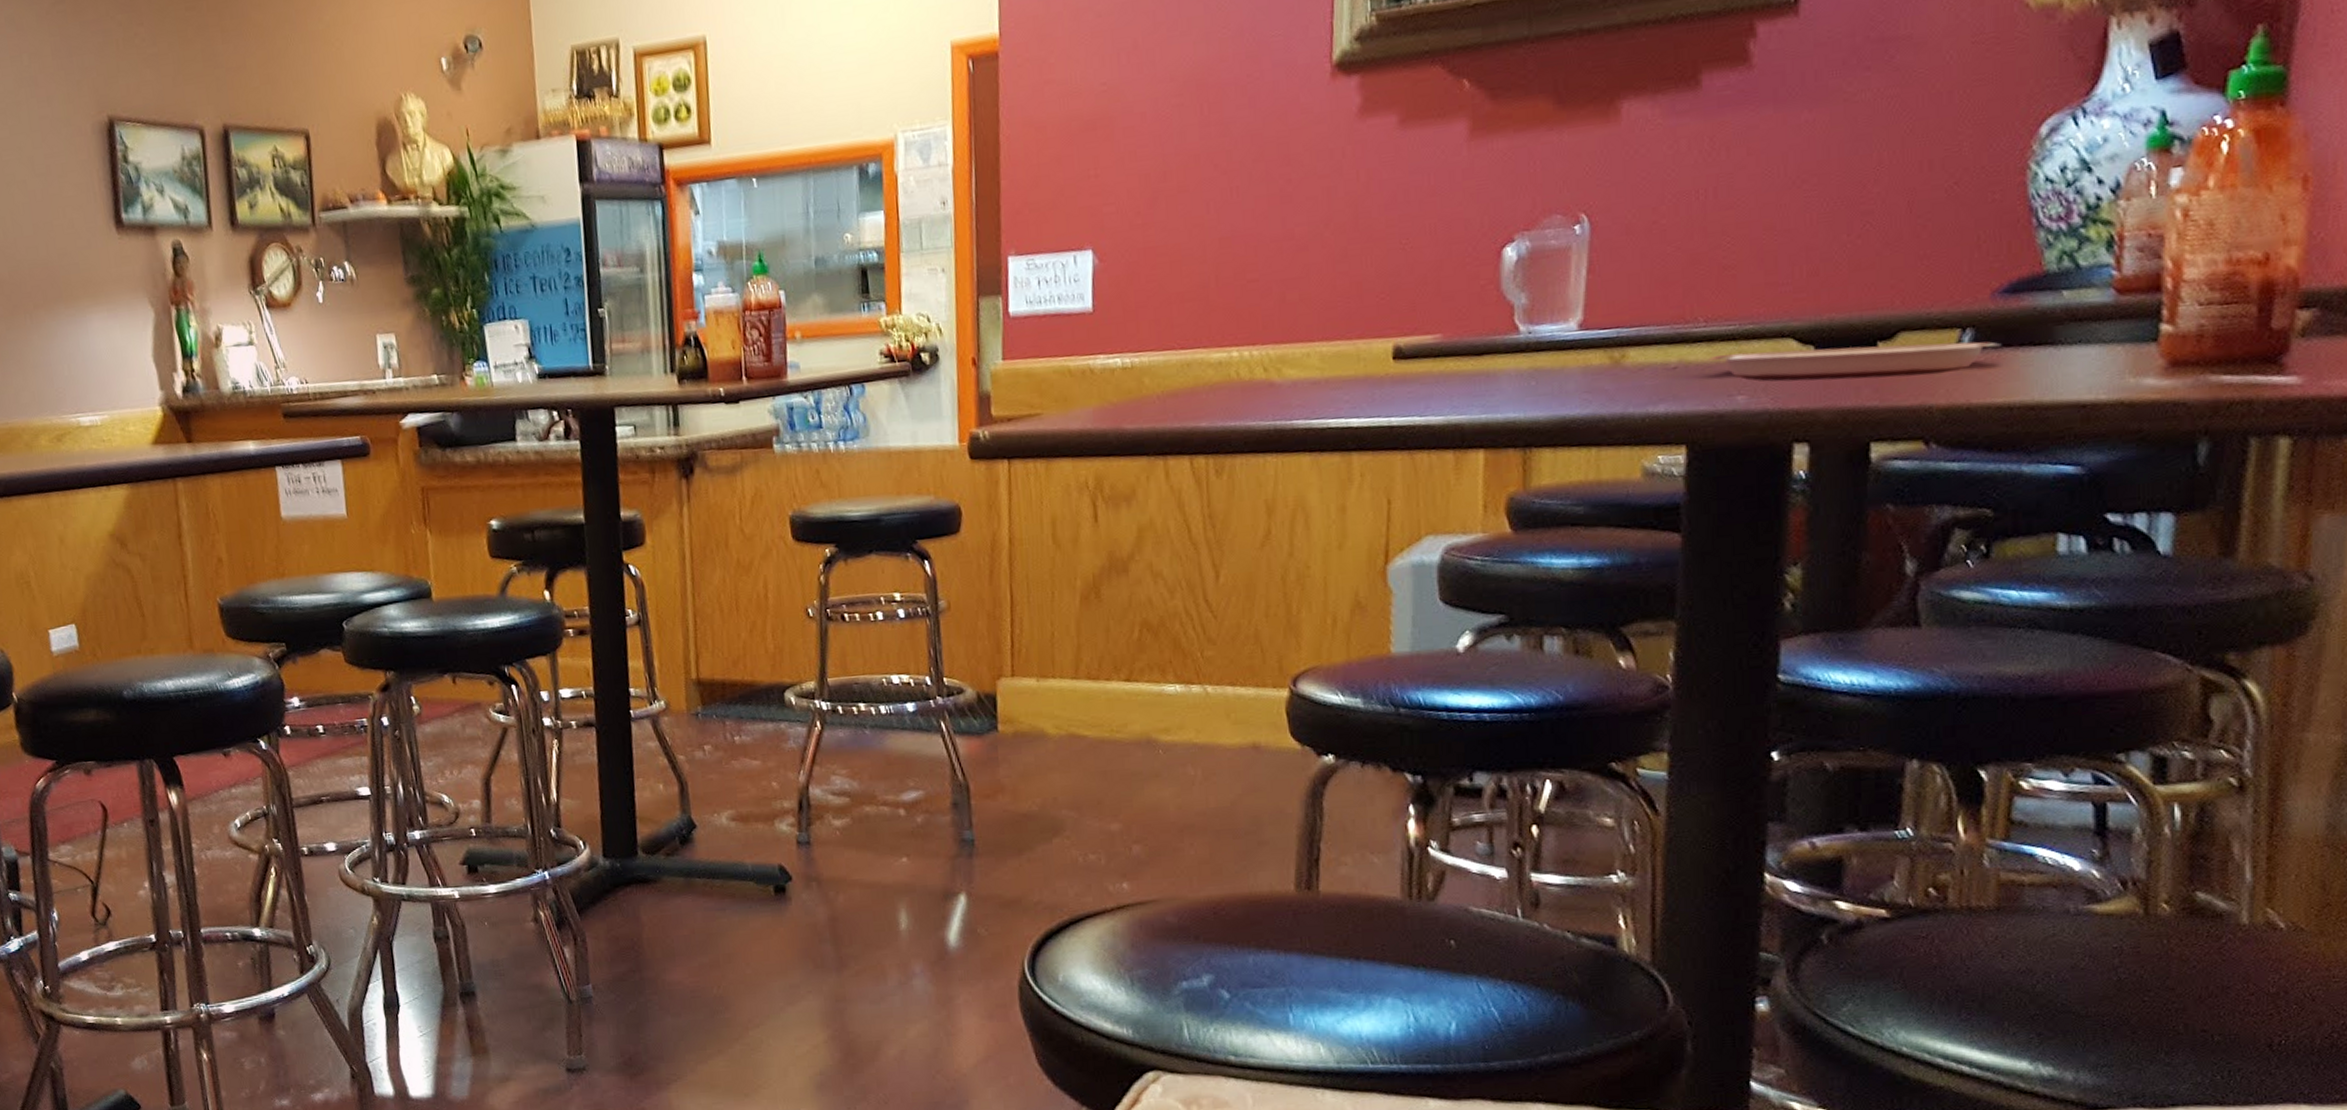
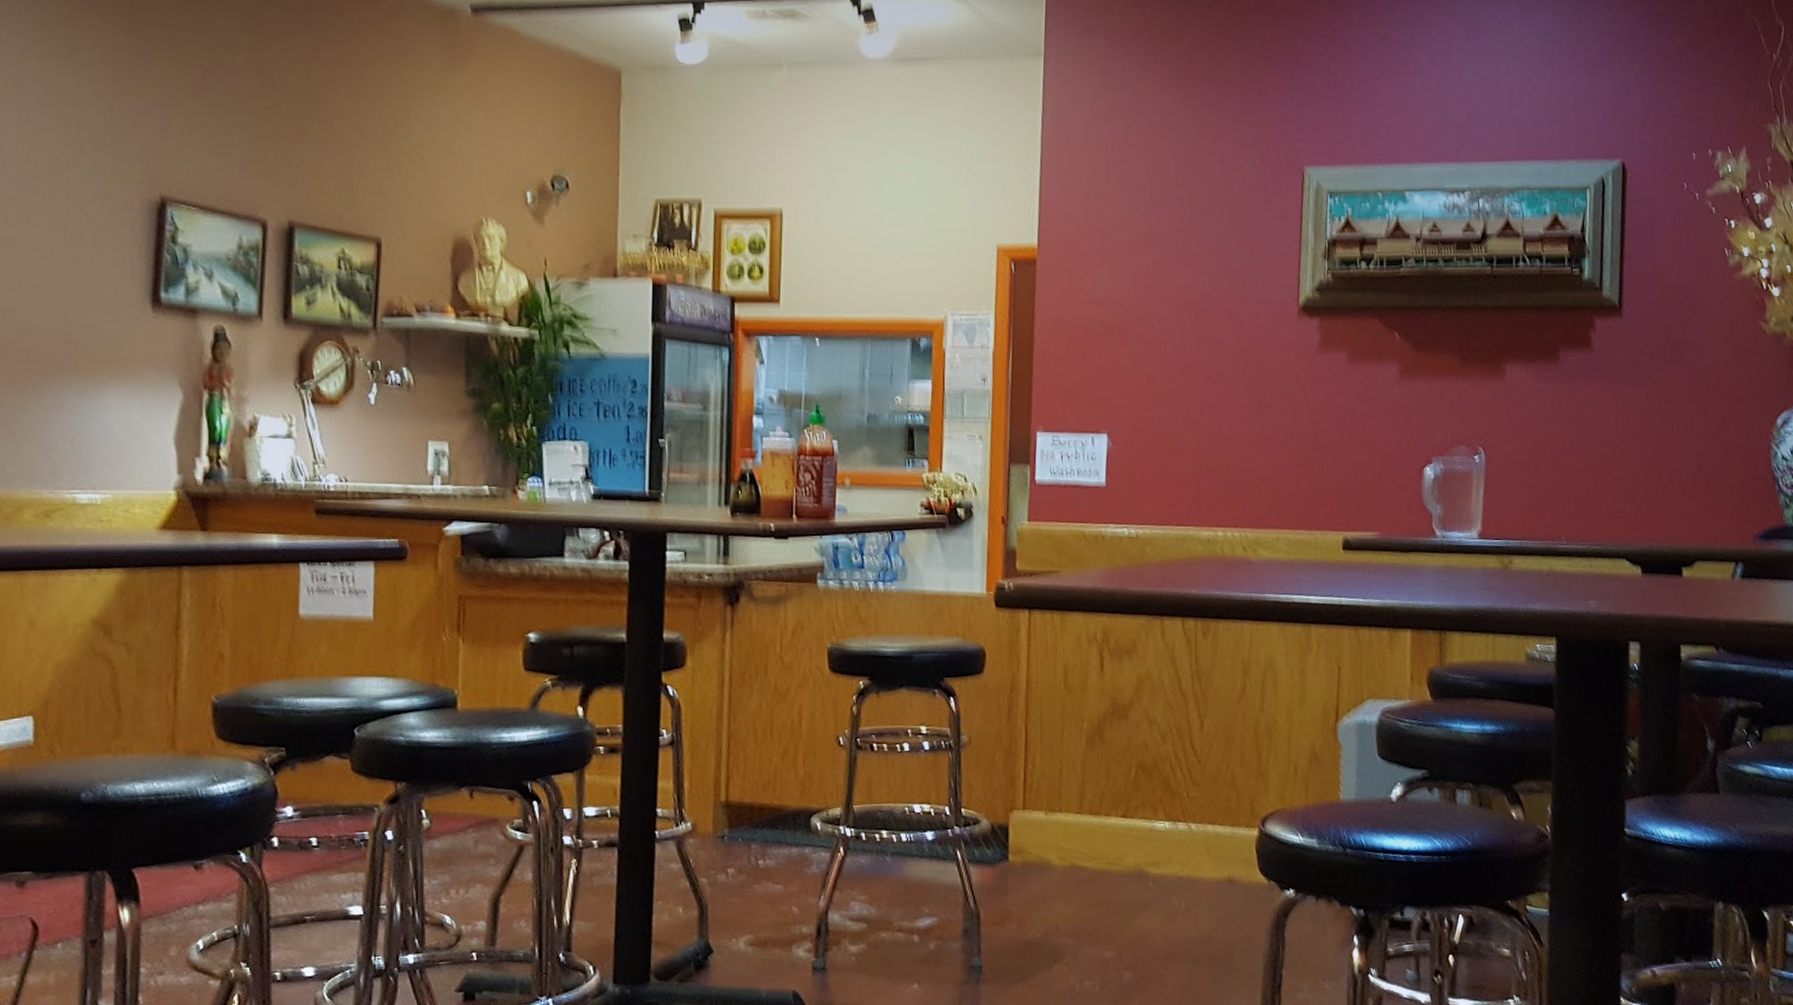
plate: present [1709,341,2002,382] -> none [1570,567,1761,596]

